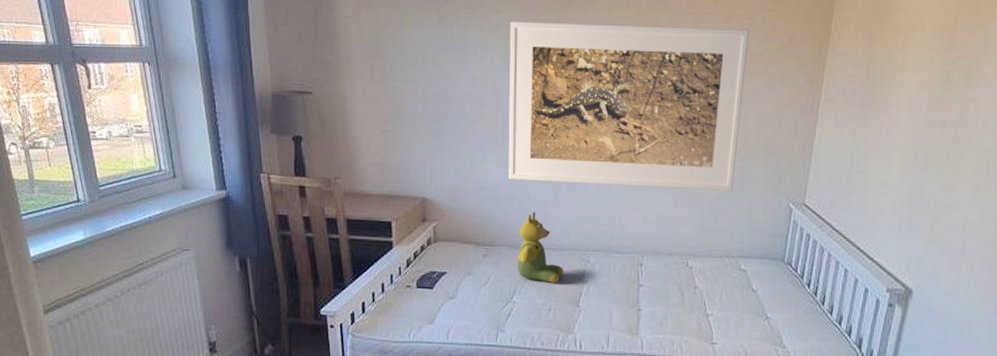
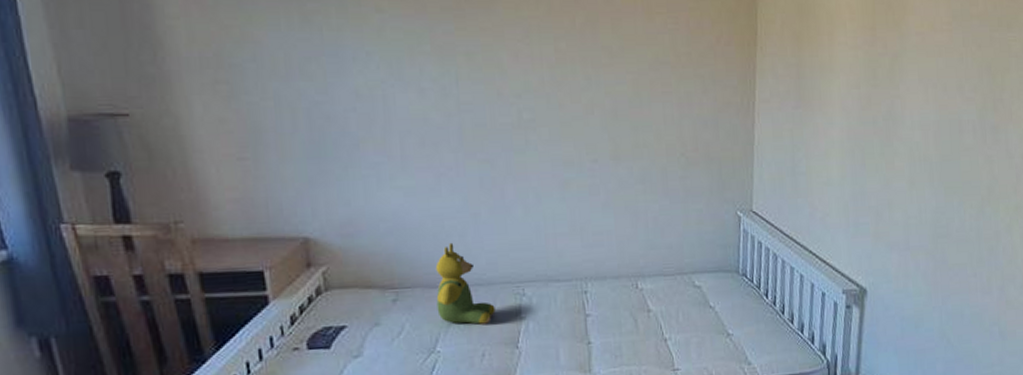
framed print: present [508,21,749,191] -> none [396,22,677,208]

